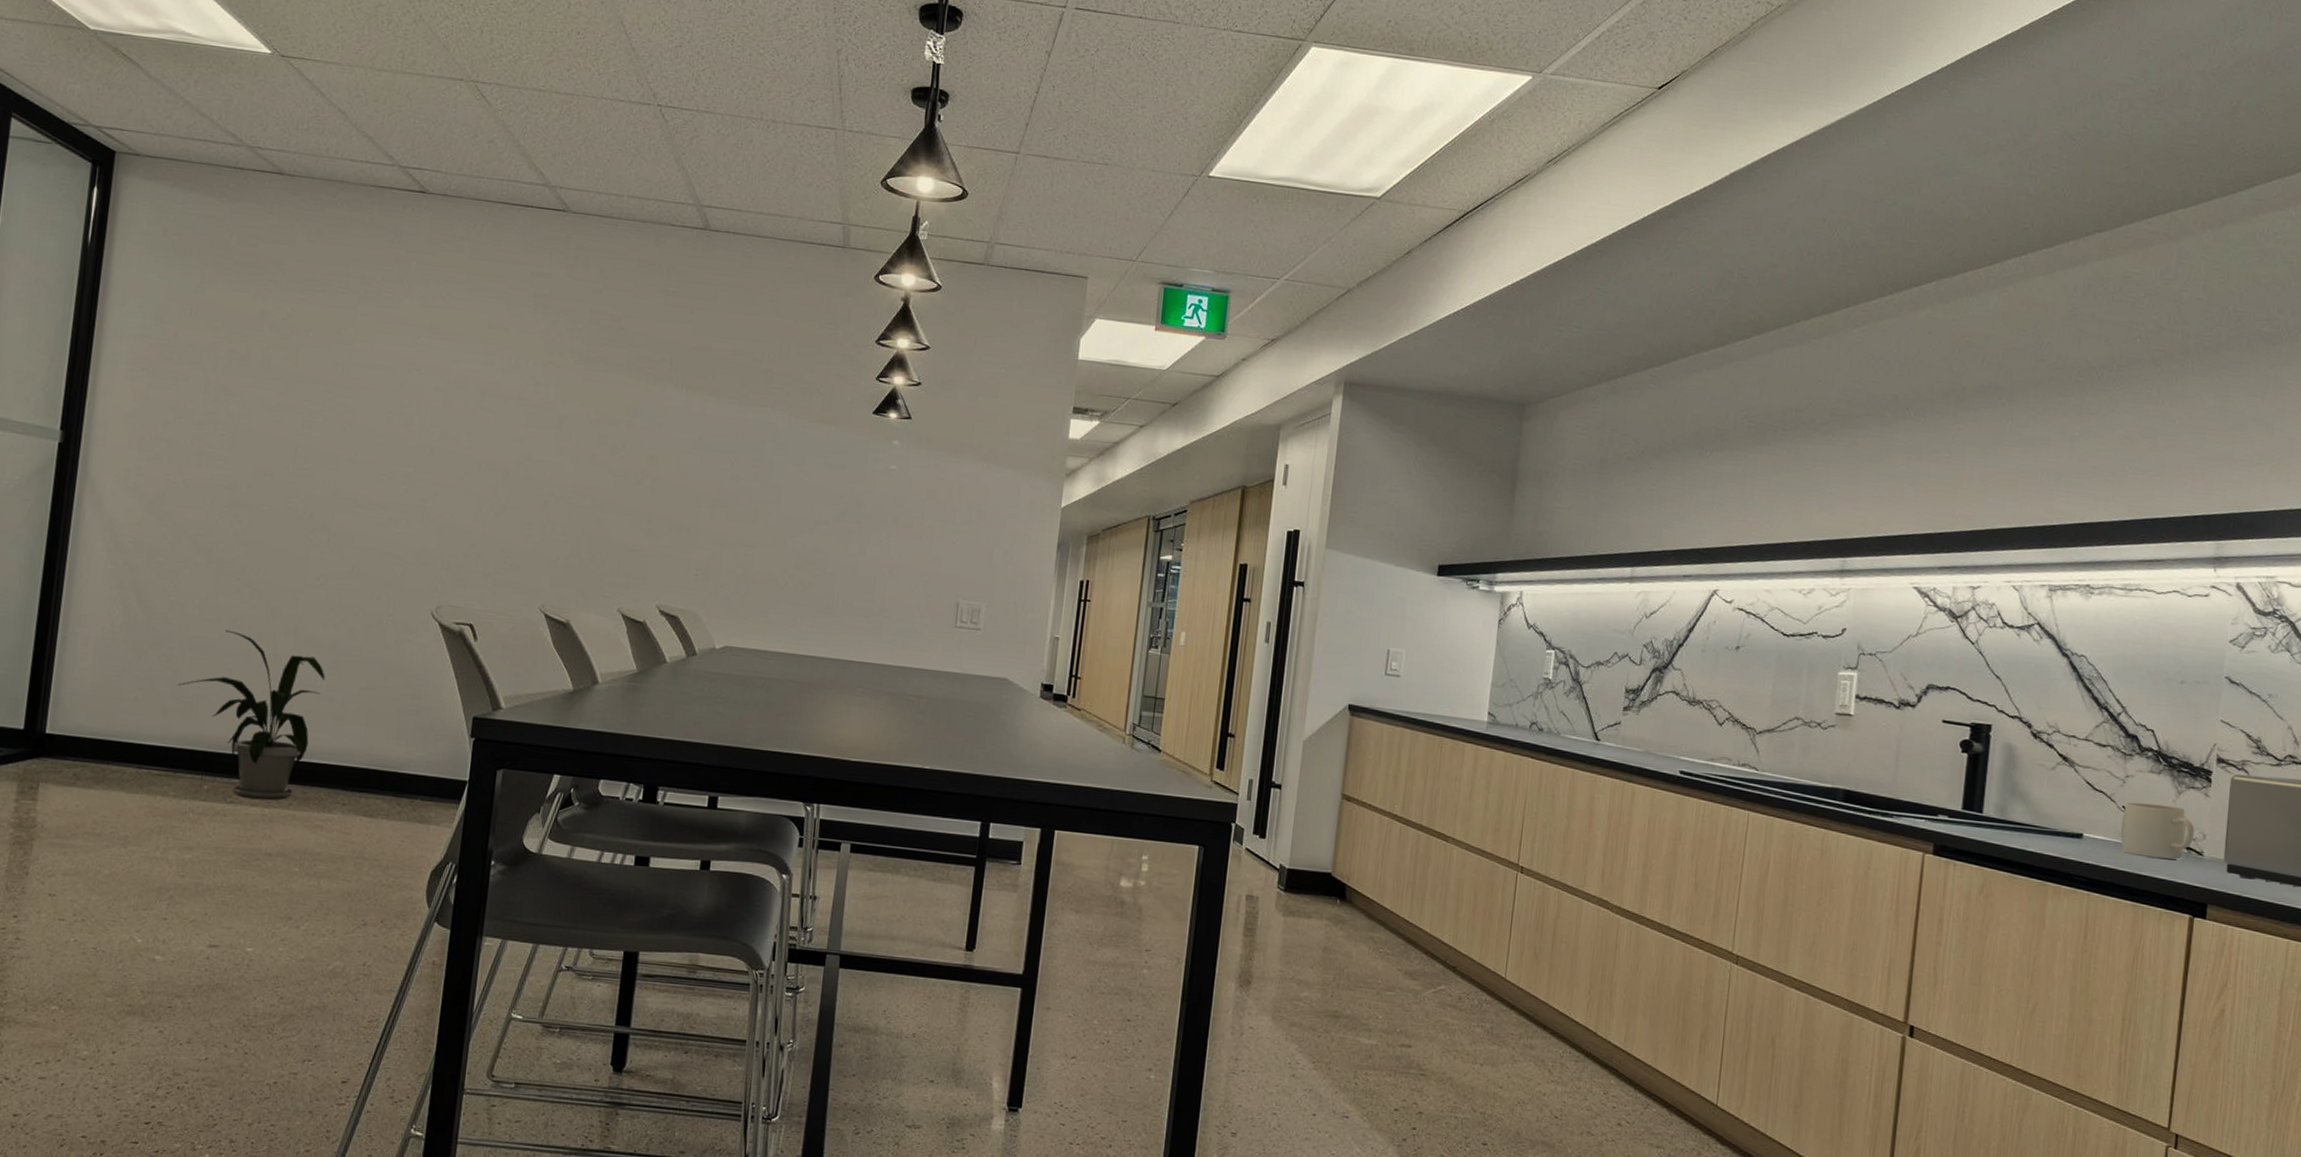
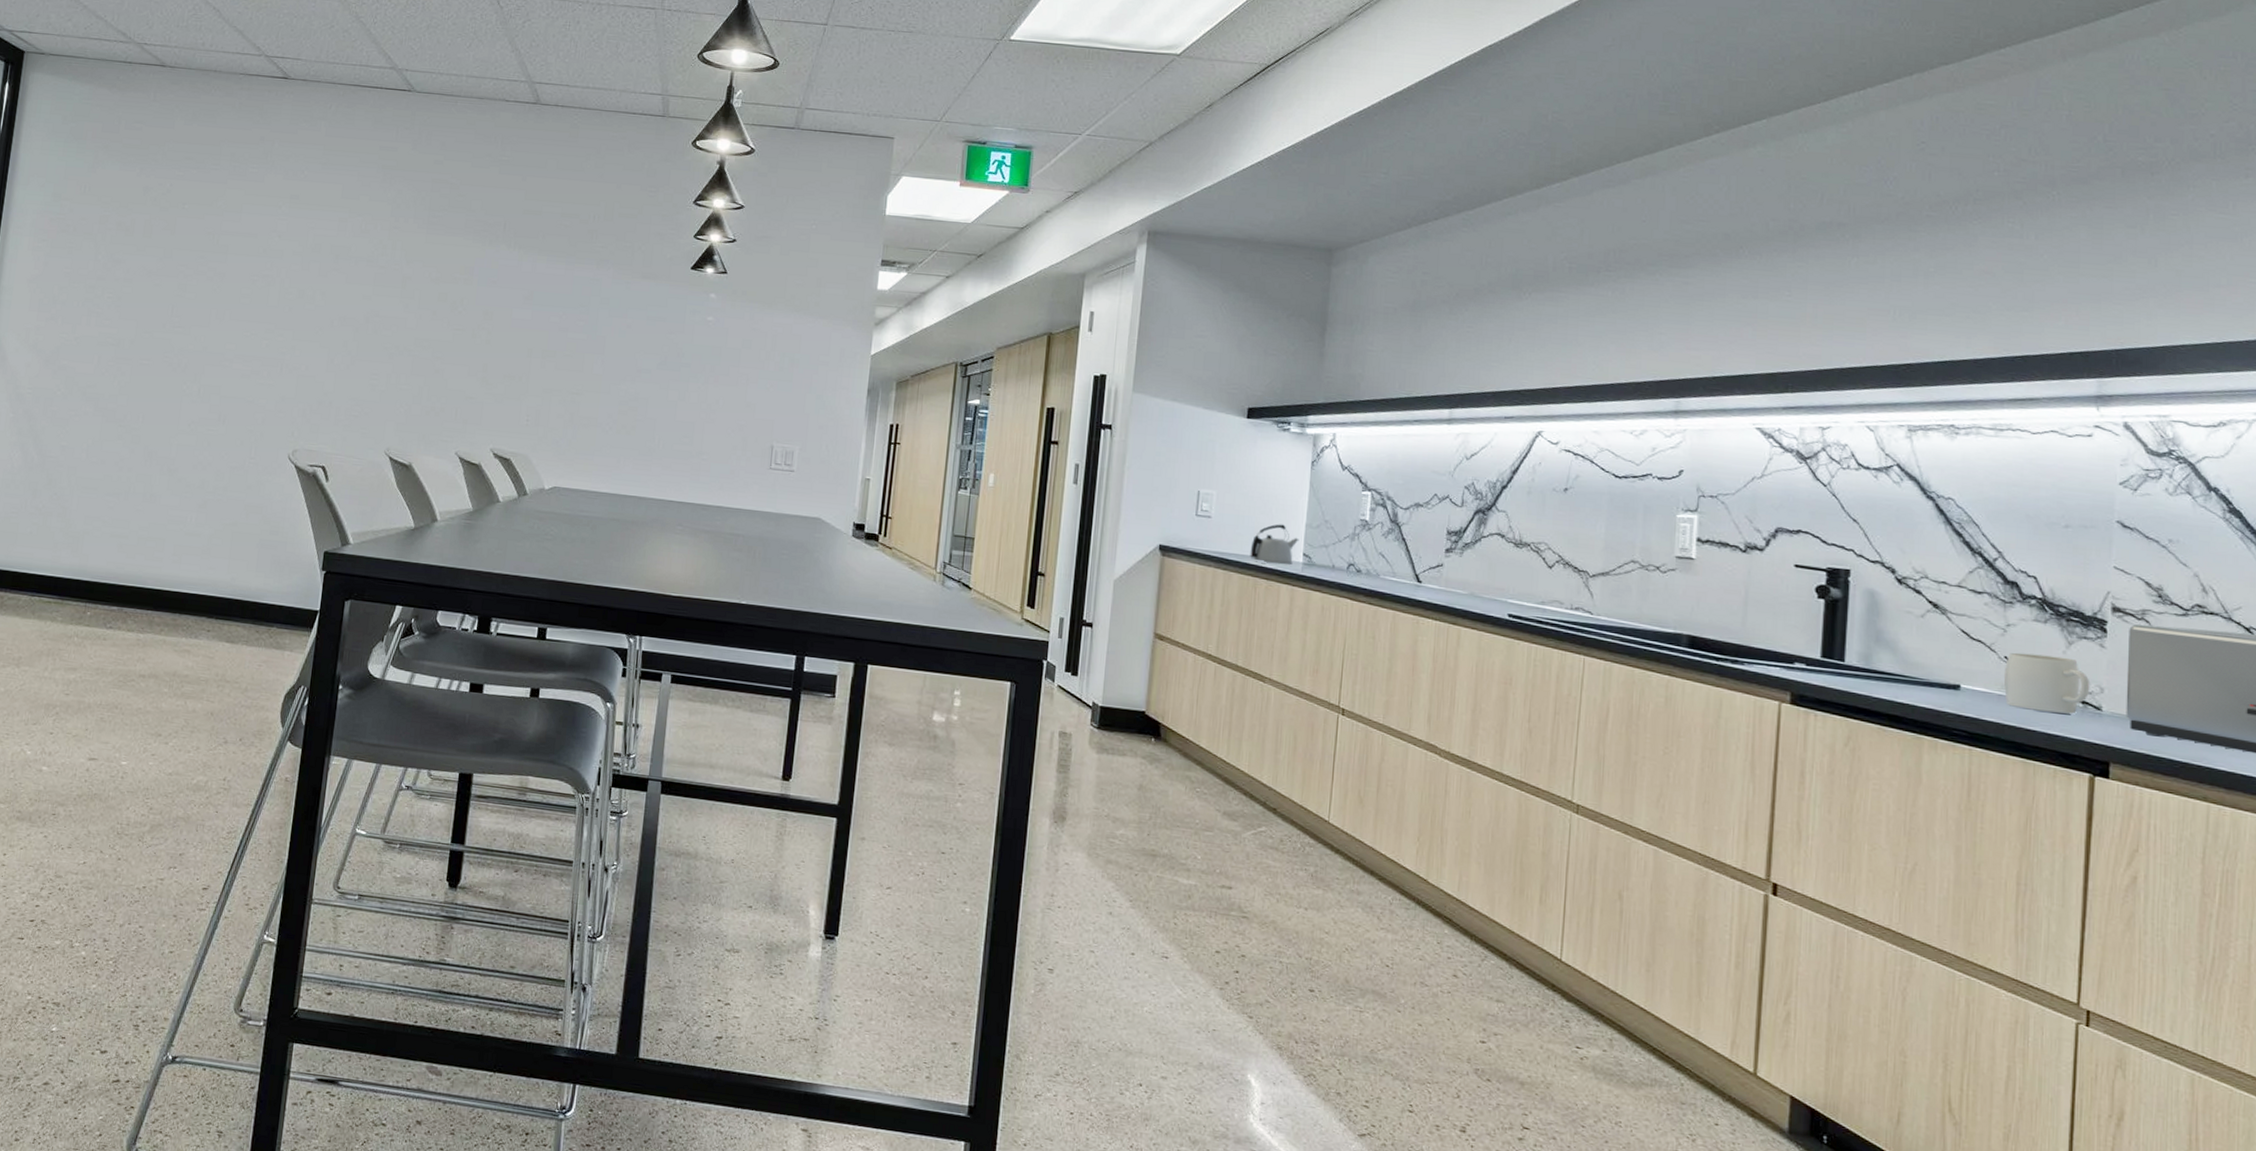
house plant: present [178,630,325,801] -> none [67,471,194,627]
kettle: none [1437,683,1485,725] -> present [1250,524,1300,566]

